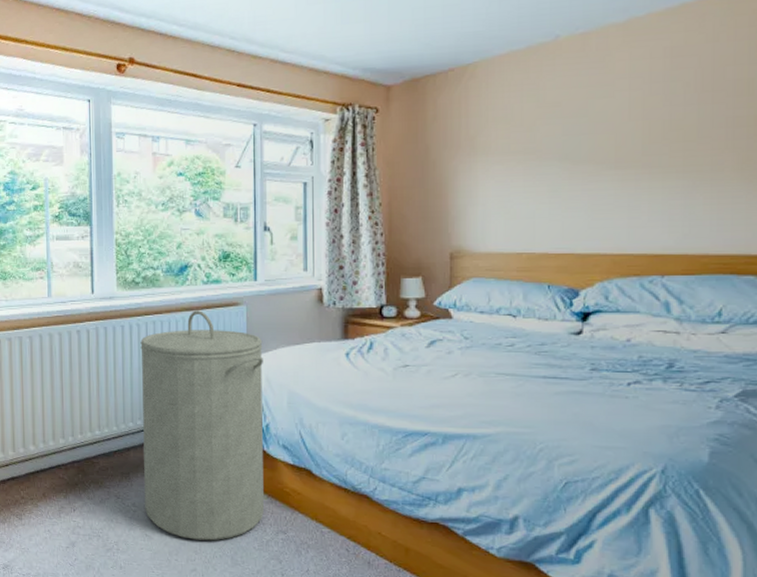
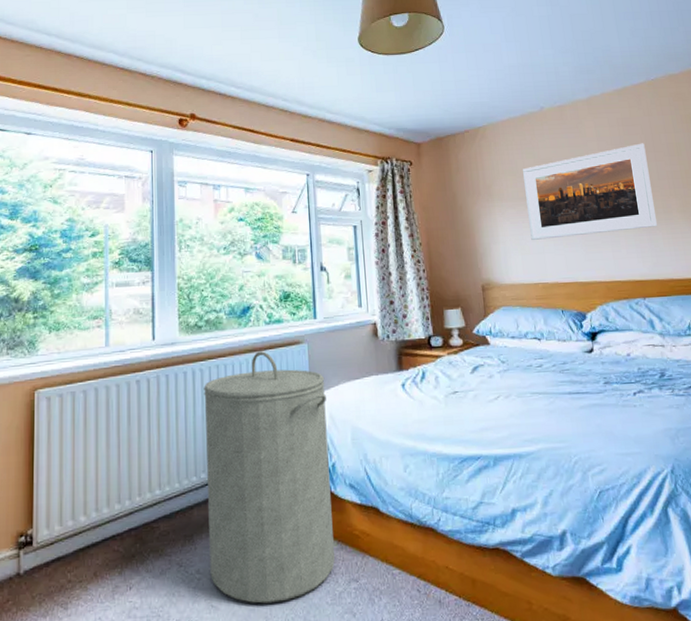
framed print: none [518,79,699,202] -> present [522,143,657,240]

